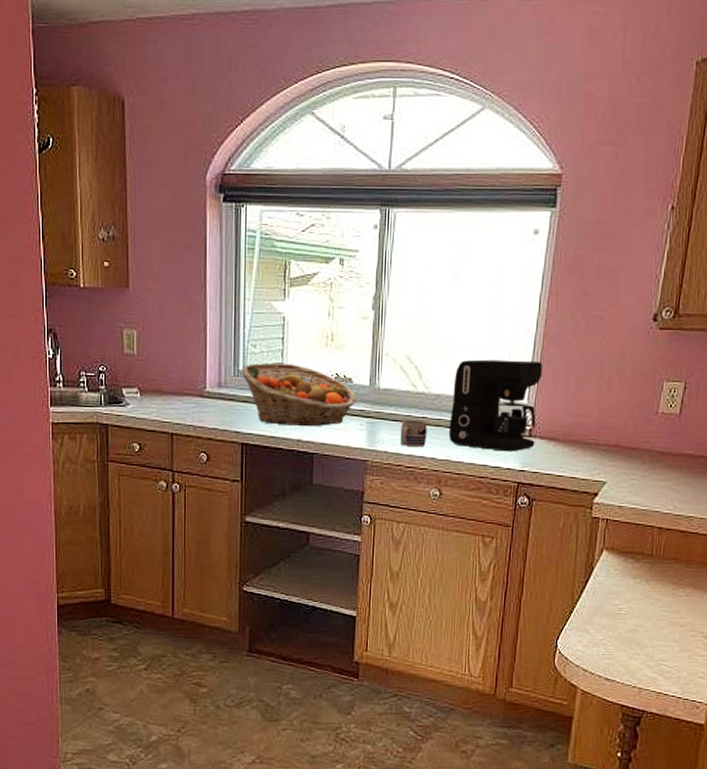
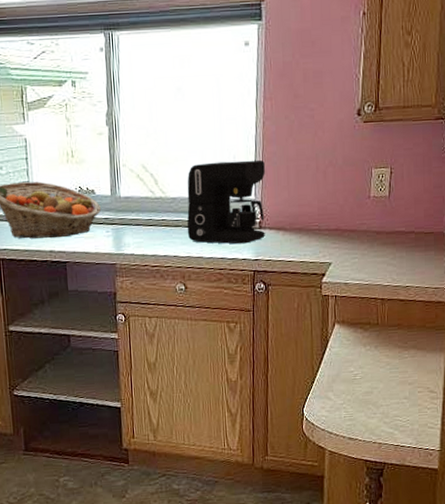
mug: present [400,420,427,447] -> none [143,223,168,248]

